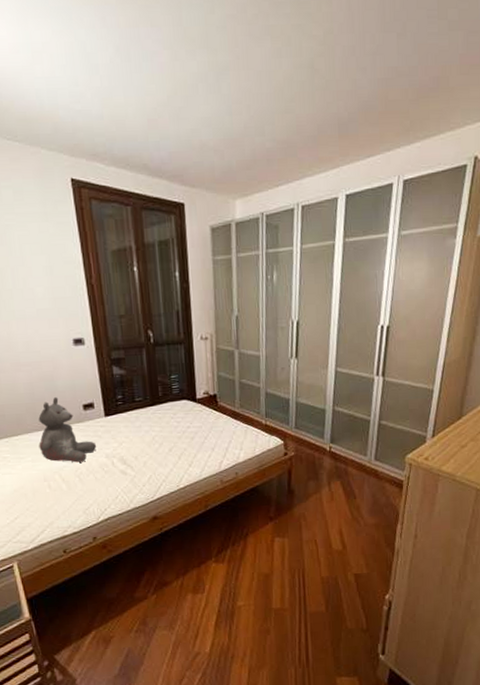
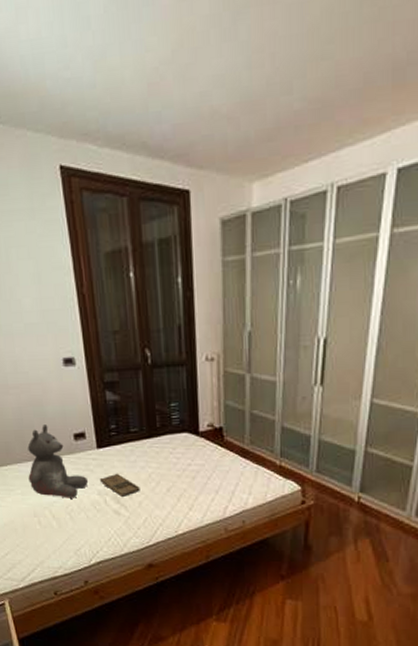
tray: none [107,437,145,458] -> present [99,473,140,497]

